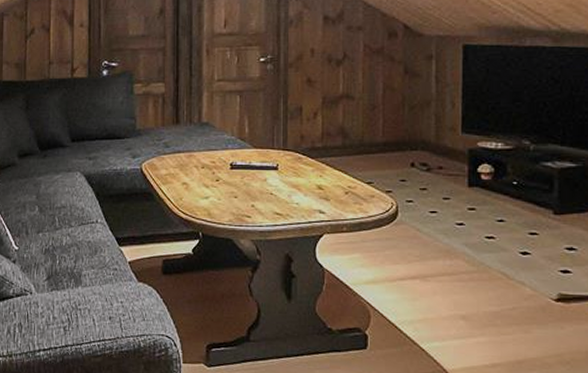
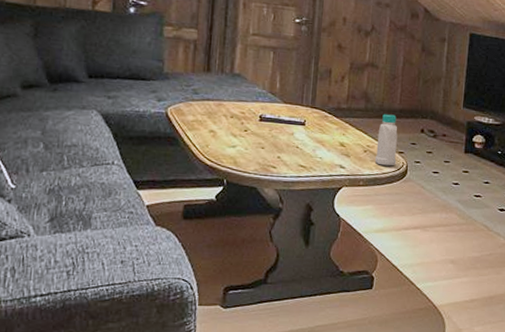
bottle: none [358,149,384,208] -> present [374,114,398,166]

